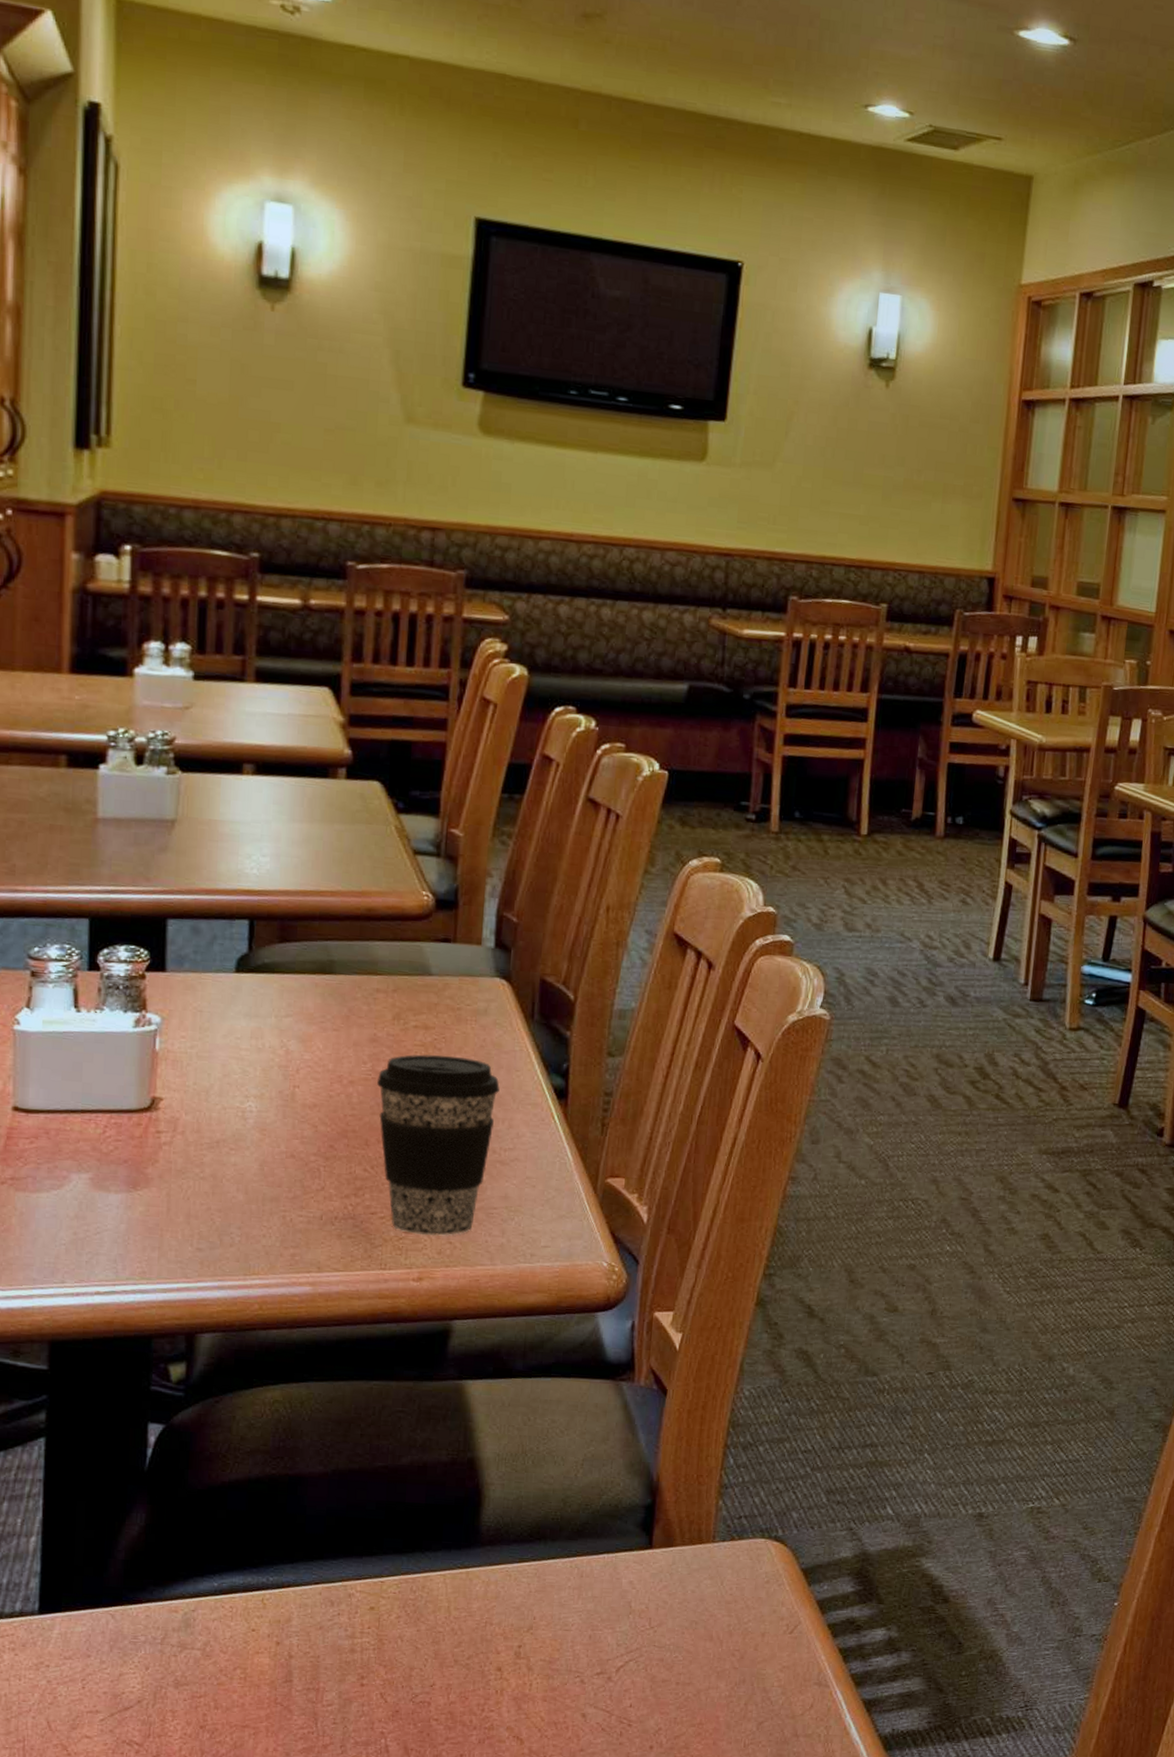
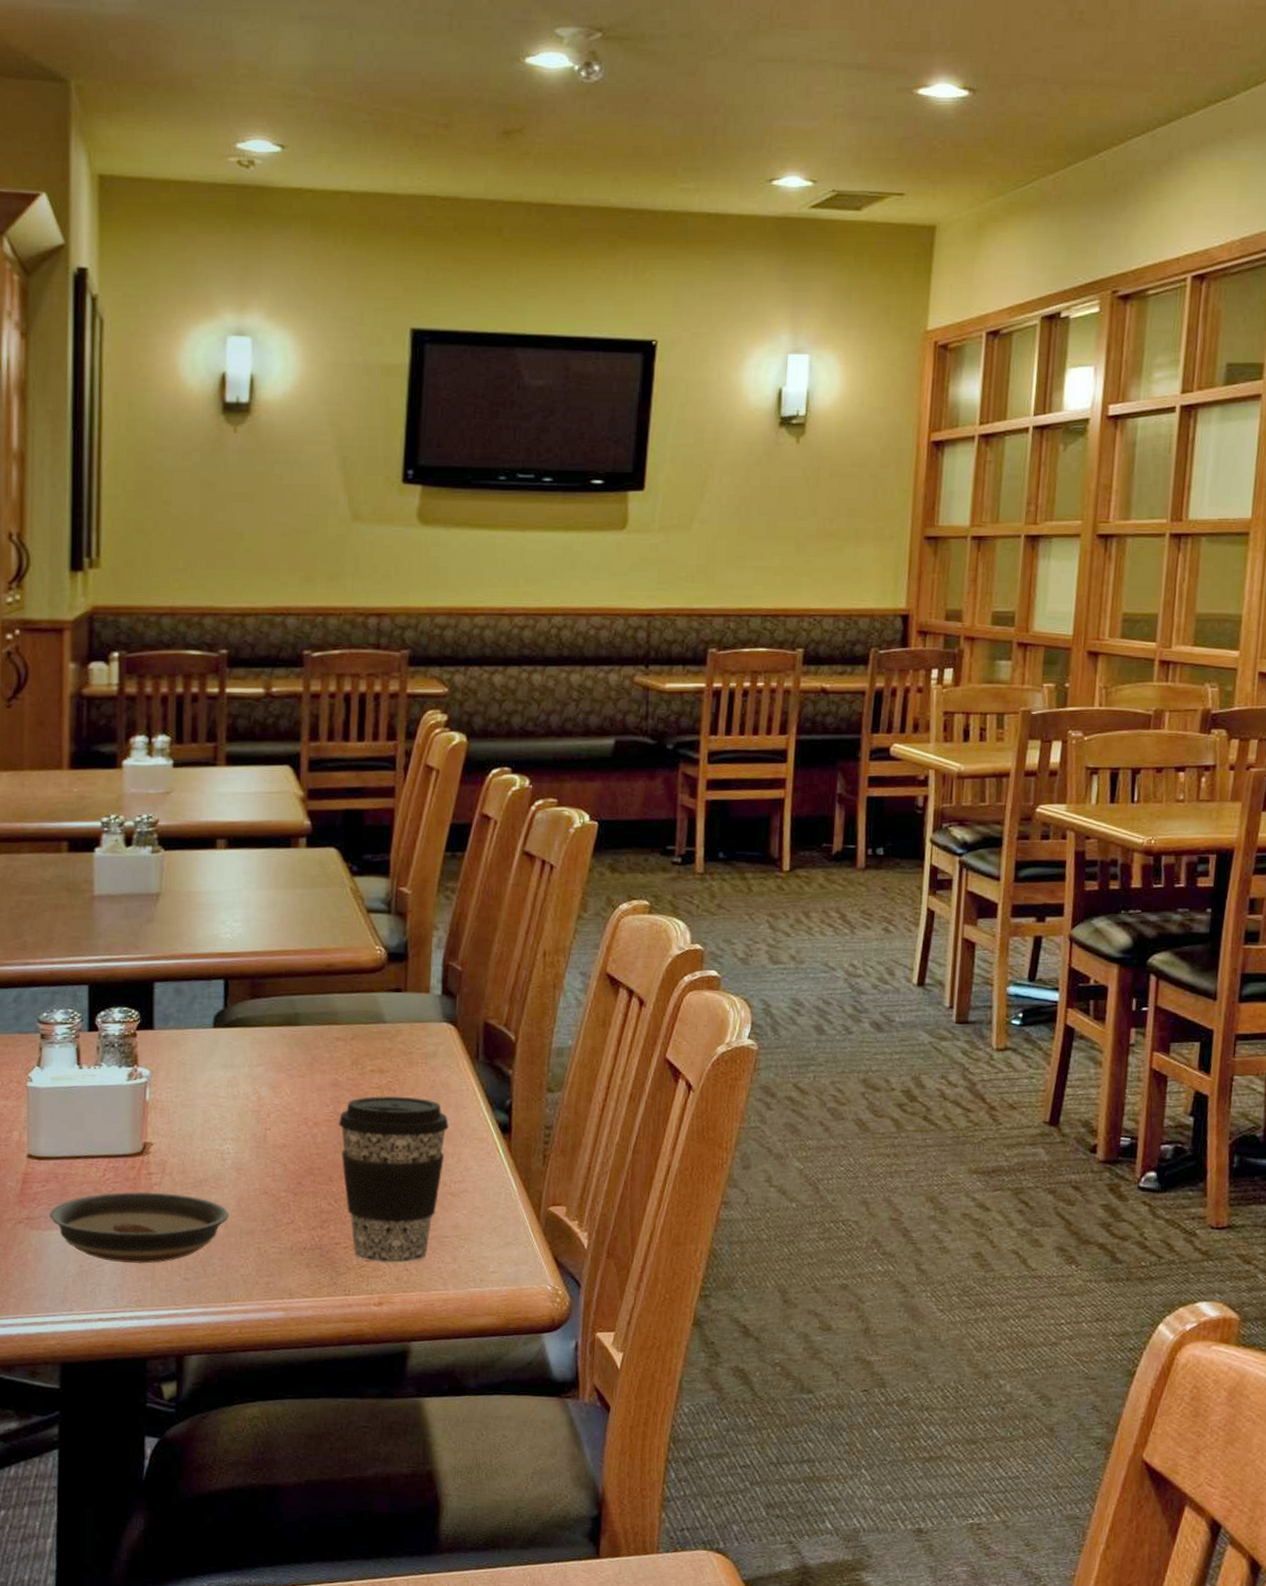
saucer: none [38,1151,250,1232] -> present [49,1192,229,1264]

